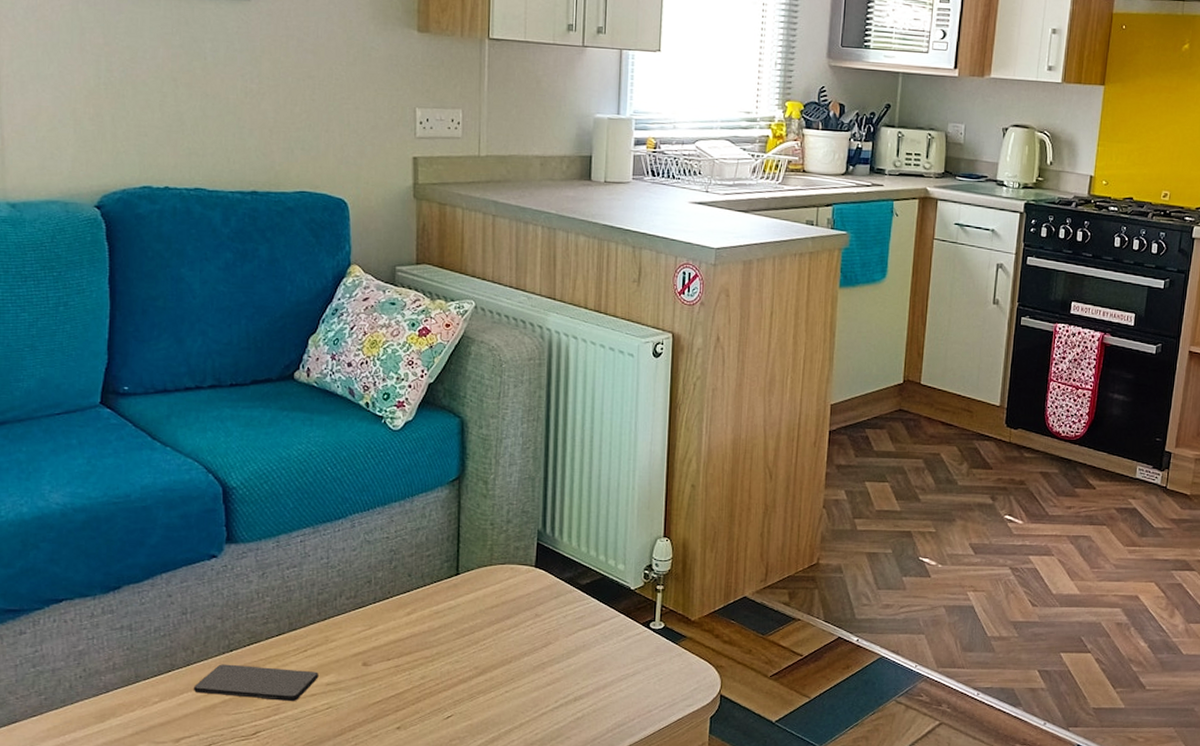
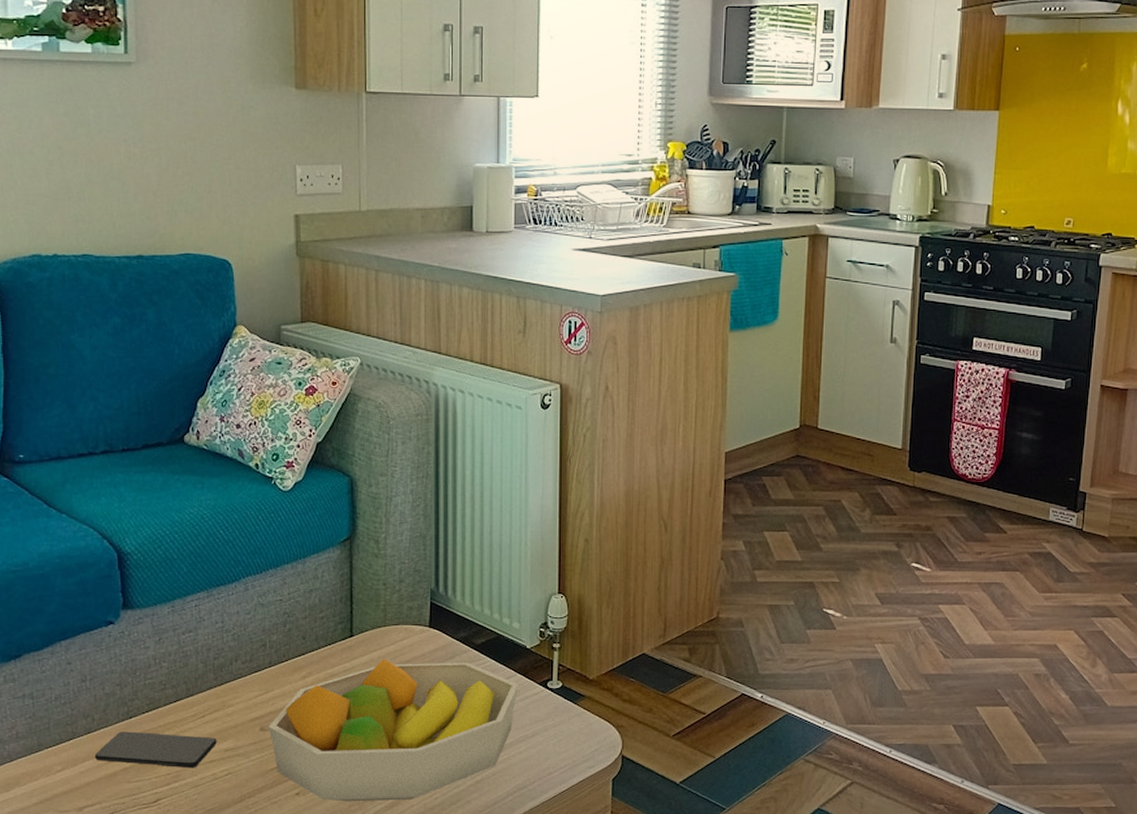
fruit bowl: none [371,597,622,737] -> present [268,659,518,802]

